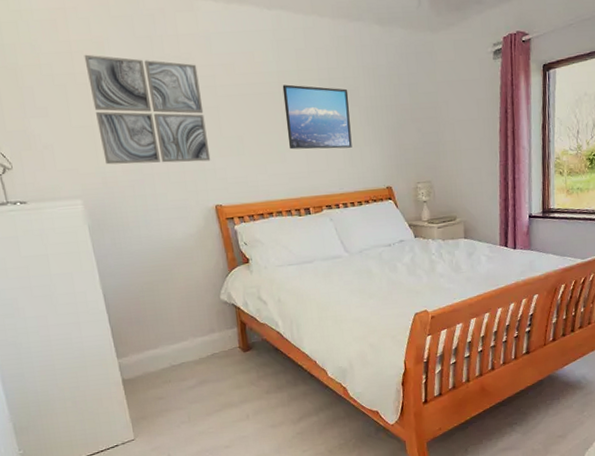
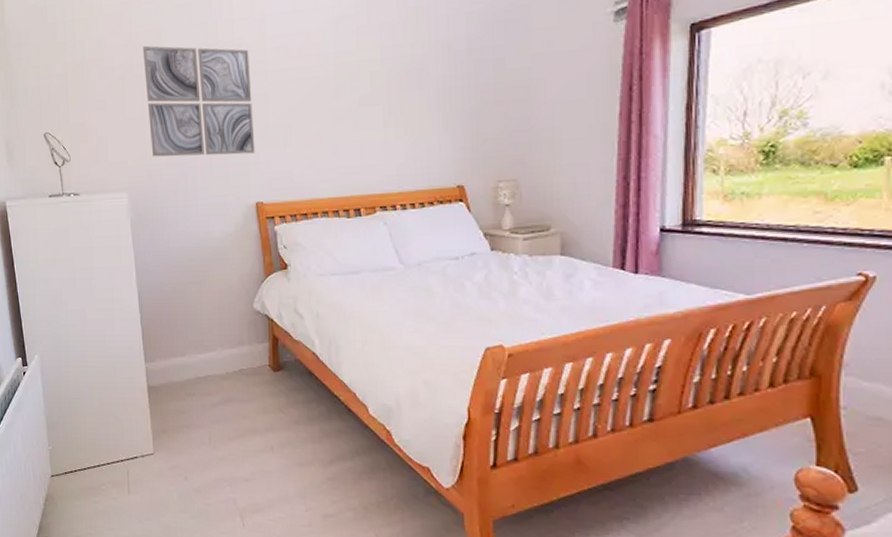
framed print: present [282,84,352,150] -> none [339,66,417,141]

